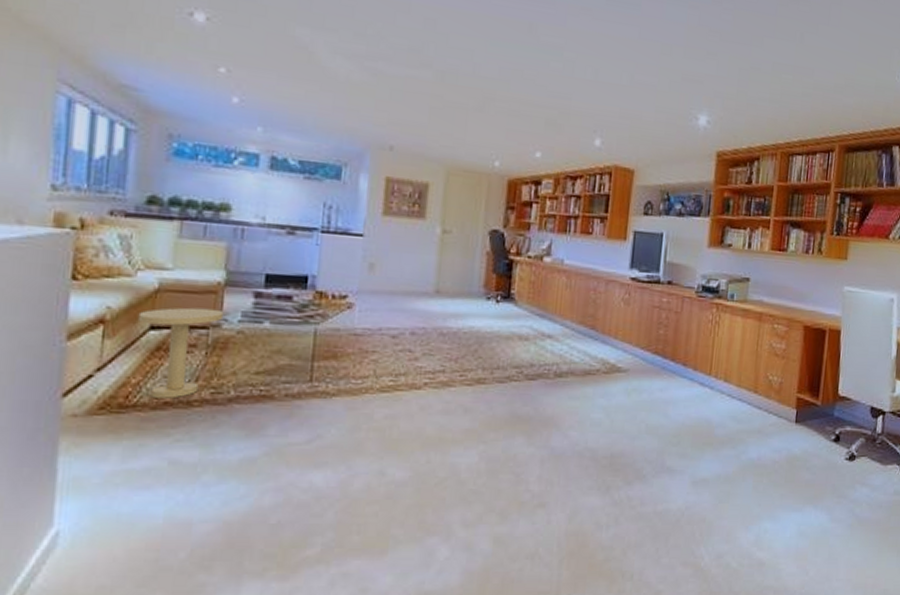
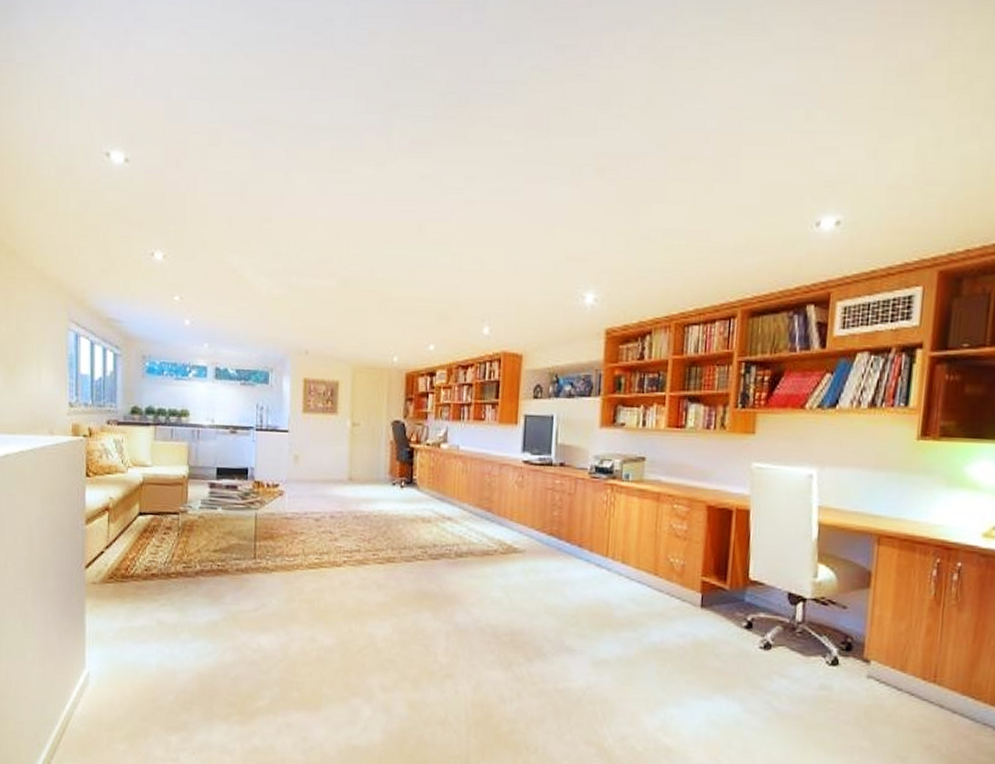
side table: present [137,307,224,399] -> none [130,497,189,571]

